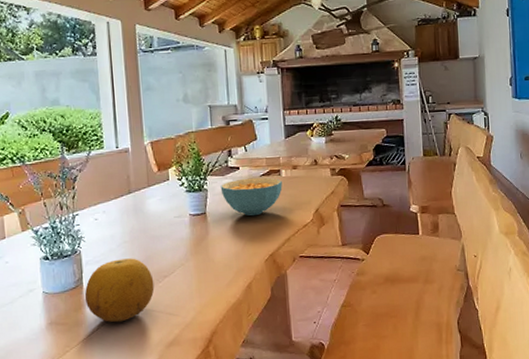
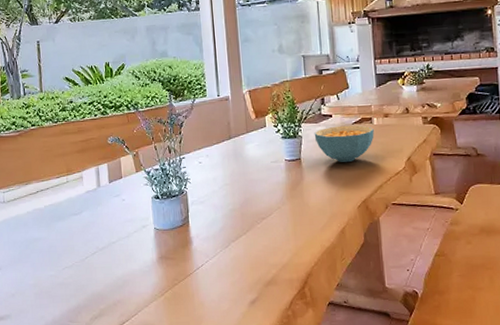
fruit: present [84,258,155,323] -> none [190,200,253,260]

